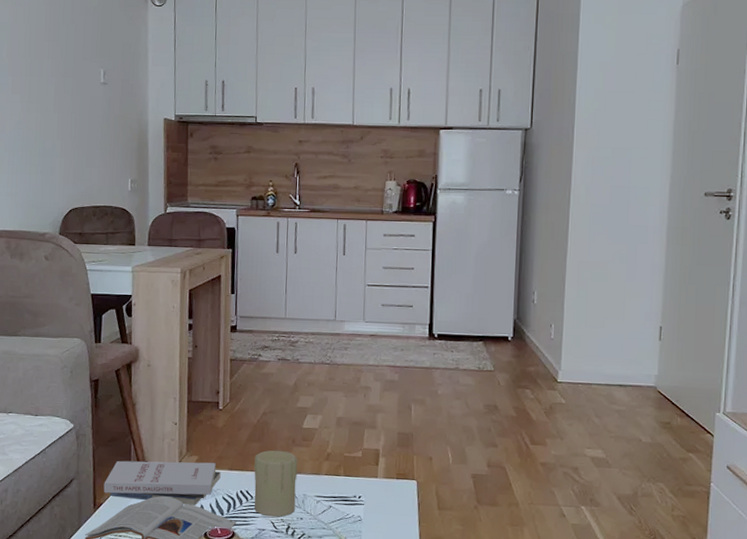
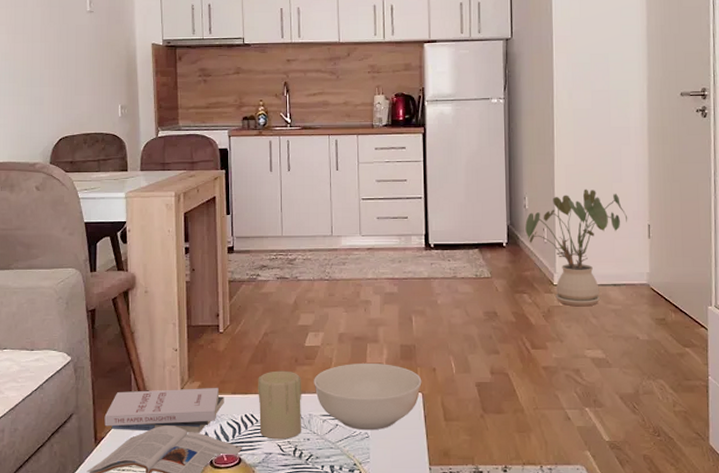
bowl: none [309,447,418,515] -> present [313,362,422,431]
house plant: none [532,286,640,406] -> present [525,189,628,307]

